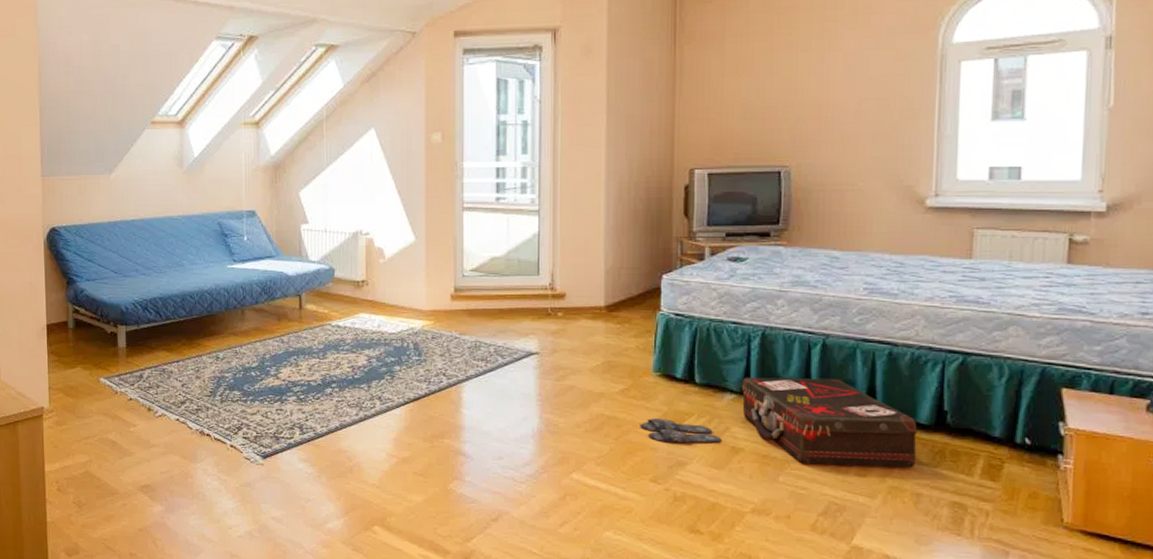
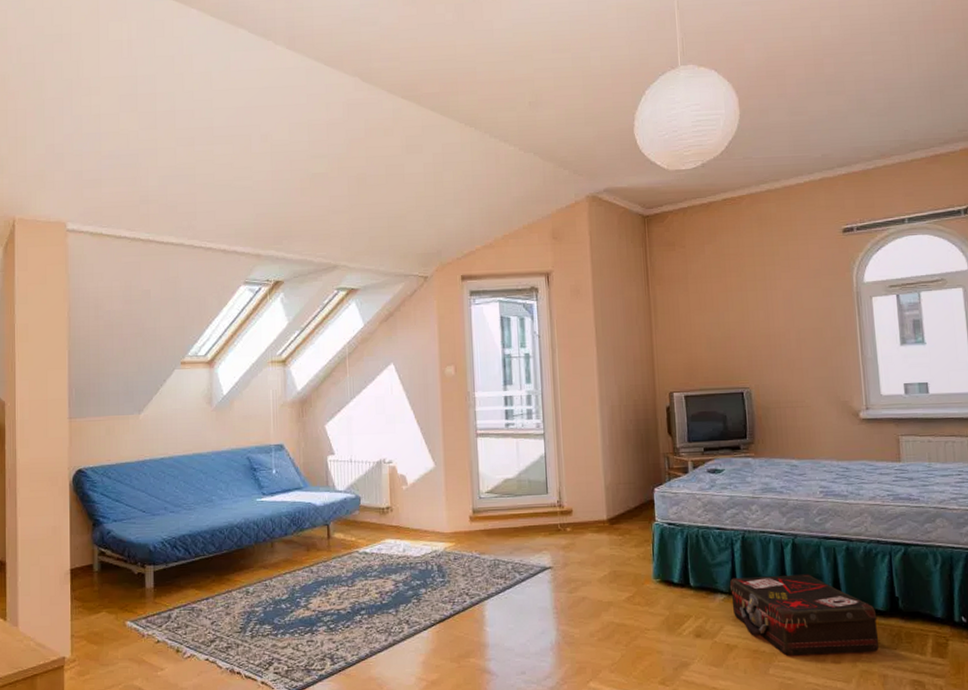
slippers: present [640,418,722,444] -> none [646,622,718,646]

